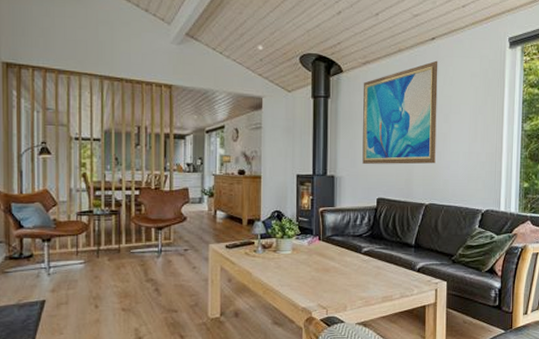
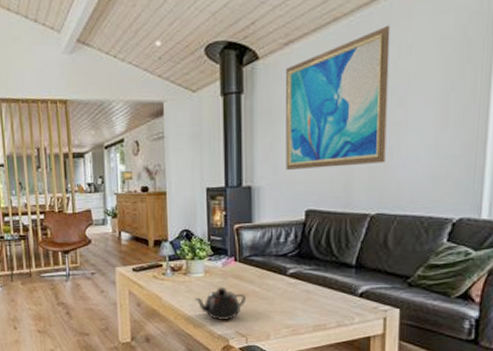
teapot: none [282,263,327,295] -> present [194,287,246,321]

